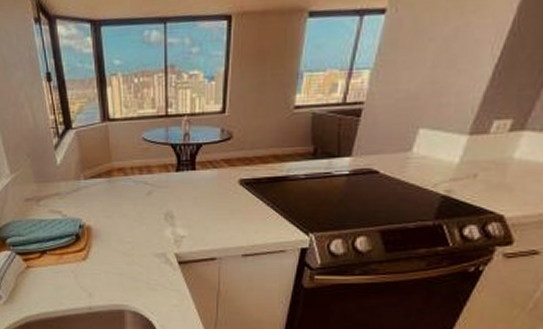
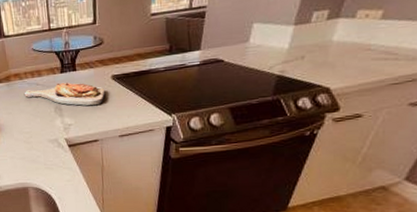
cutting board: none [128,183,230,216] -> present [24,82,105,106]

